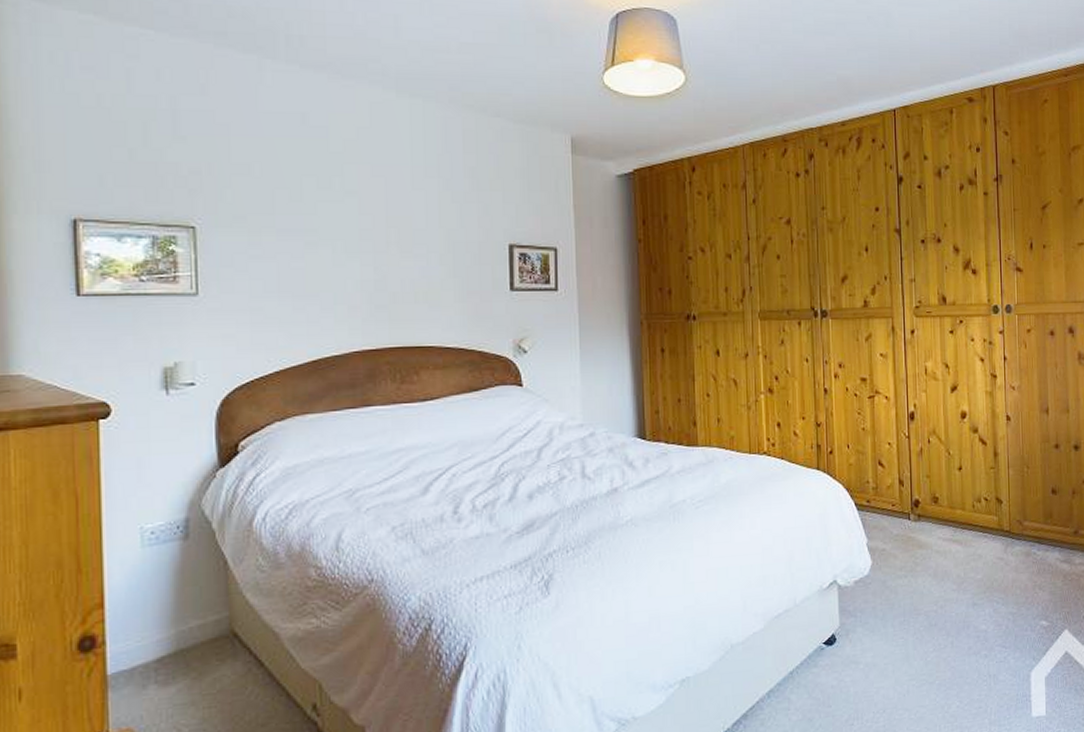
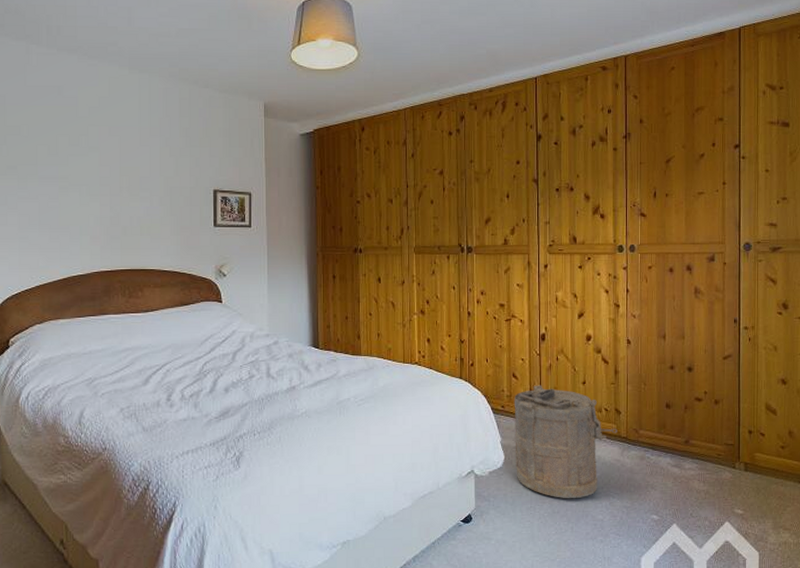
laundry hamper: none [881,473,999,608] -> present [514,385,618,499]

